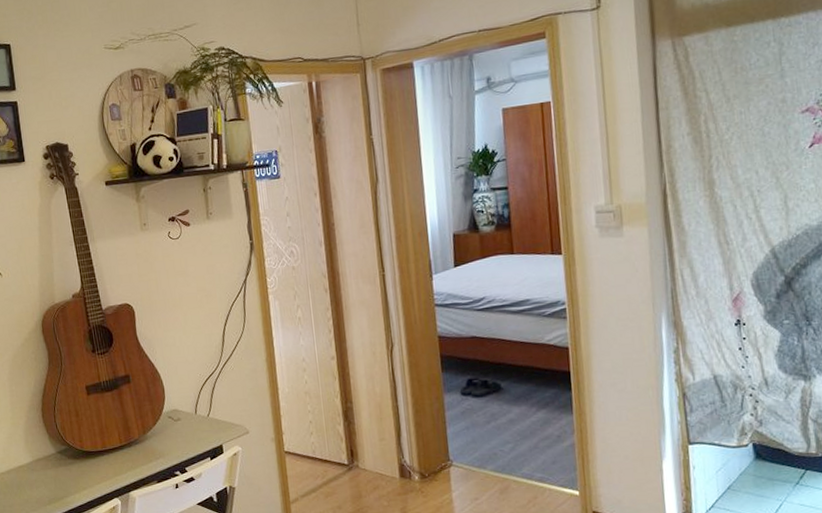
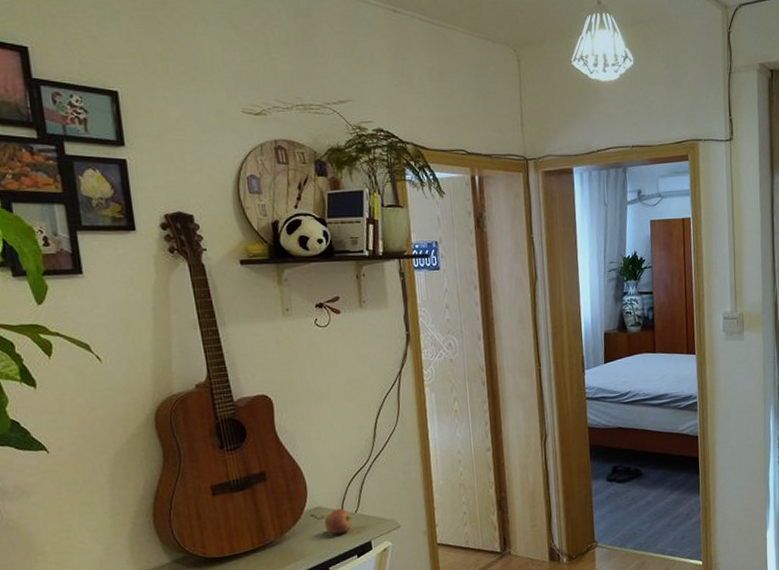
apple: none [180,412,205,436] -> present [324,508,353,534]

